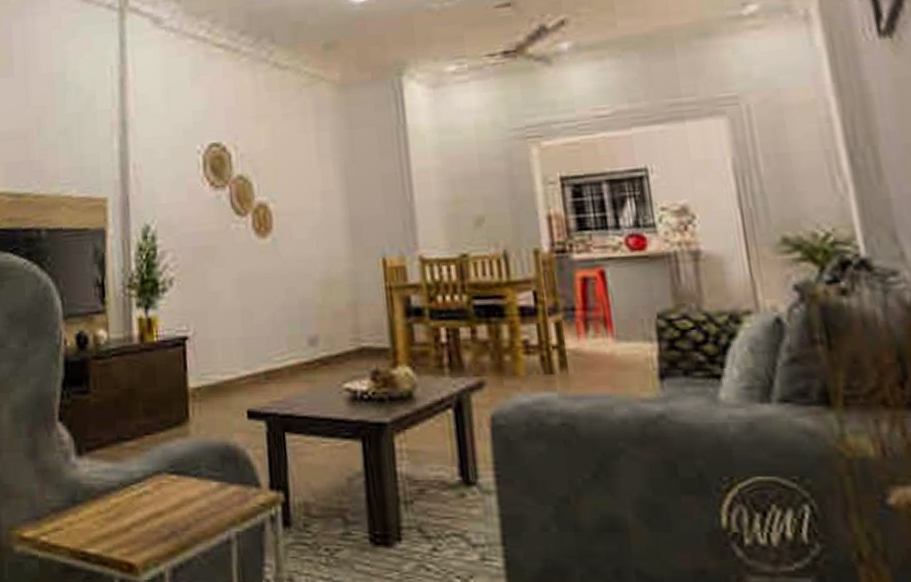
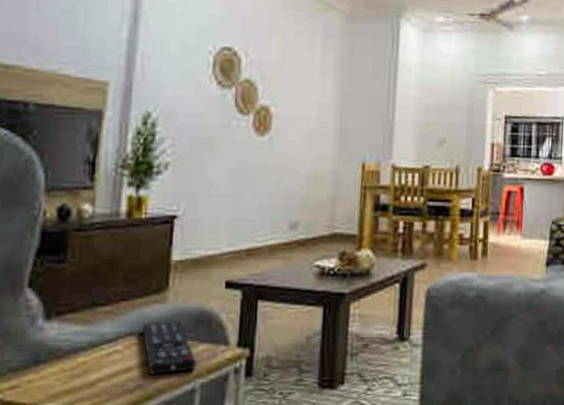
remote control: none [169,458,229,520] -> present [143,321,197,375]

